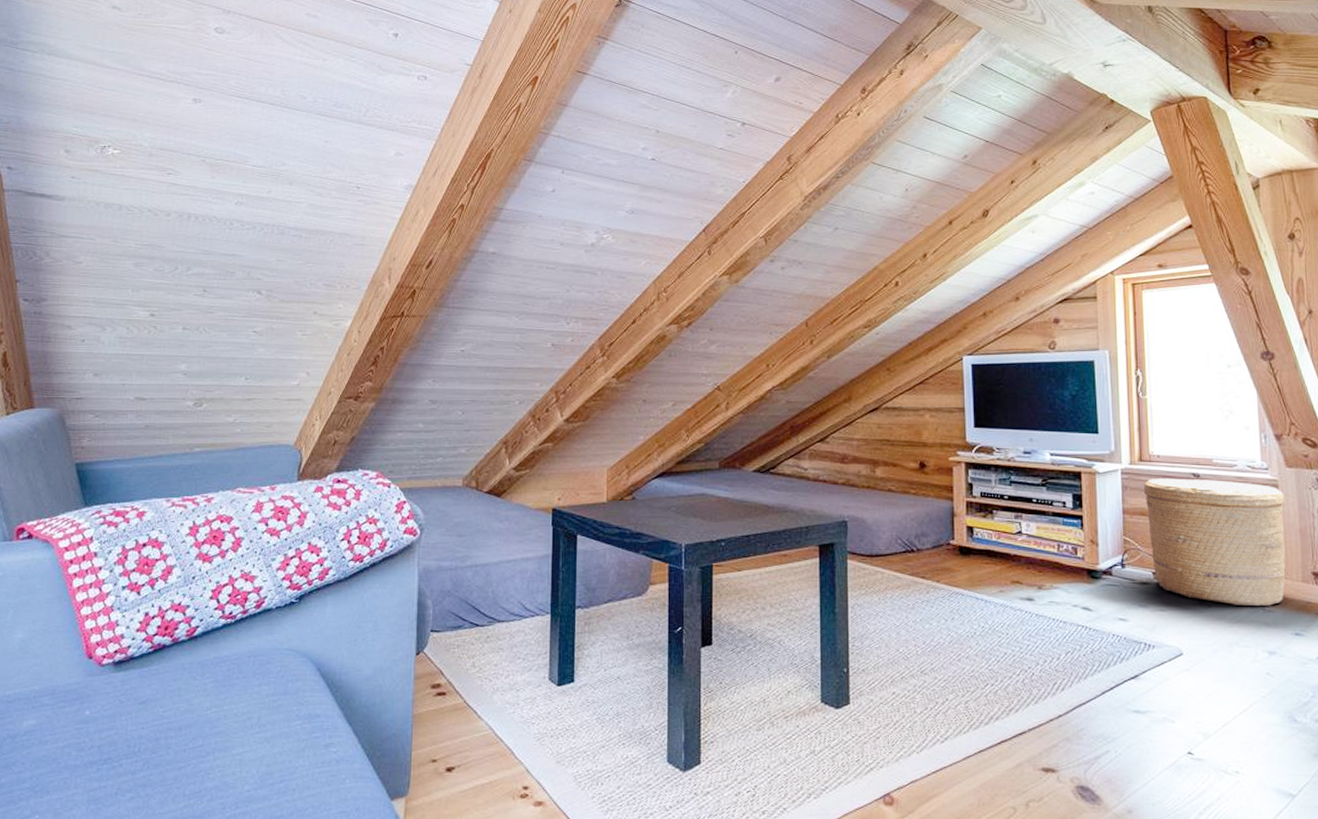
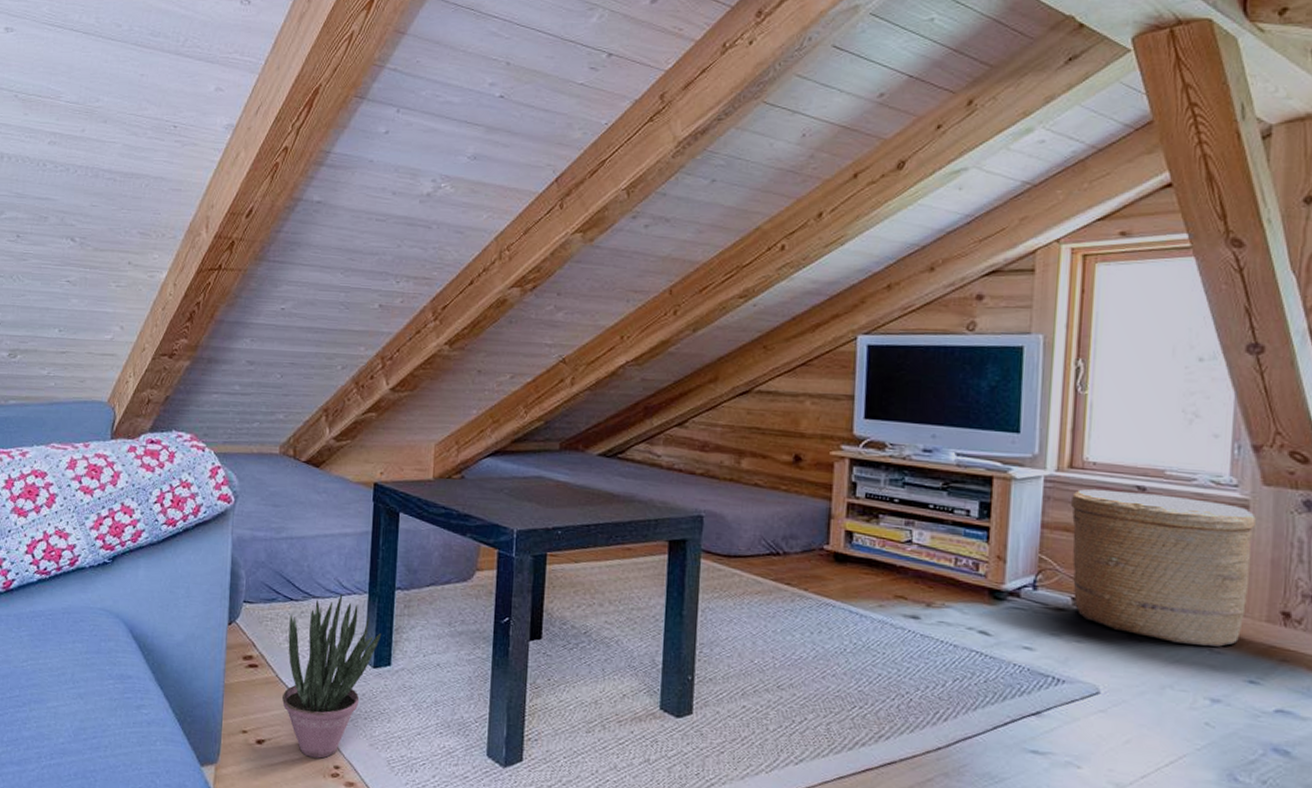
potted plant: none [470,616,565,780] -> present [281,593,382,759]

